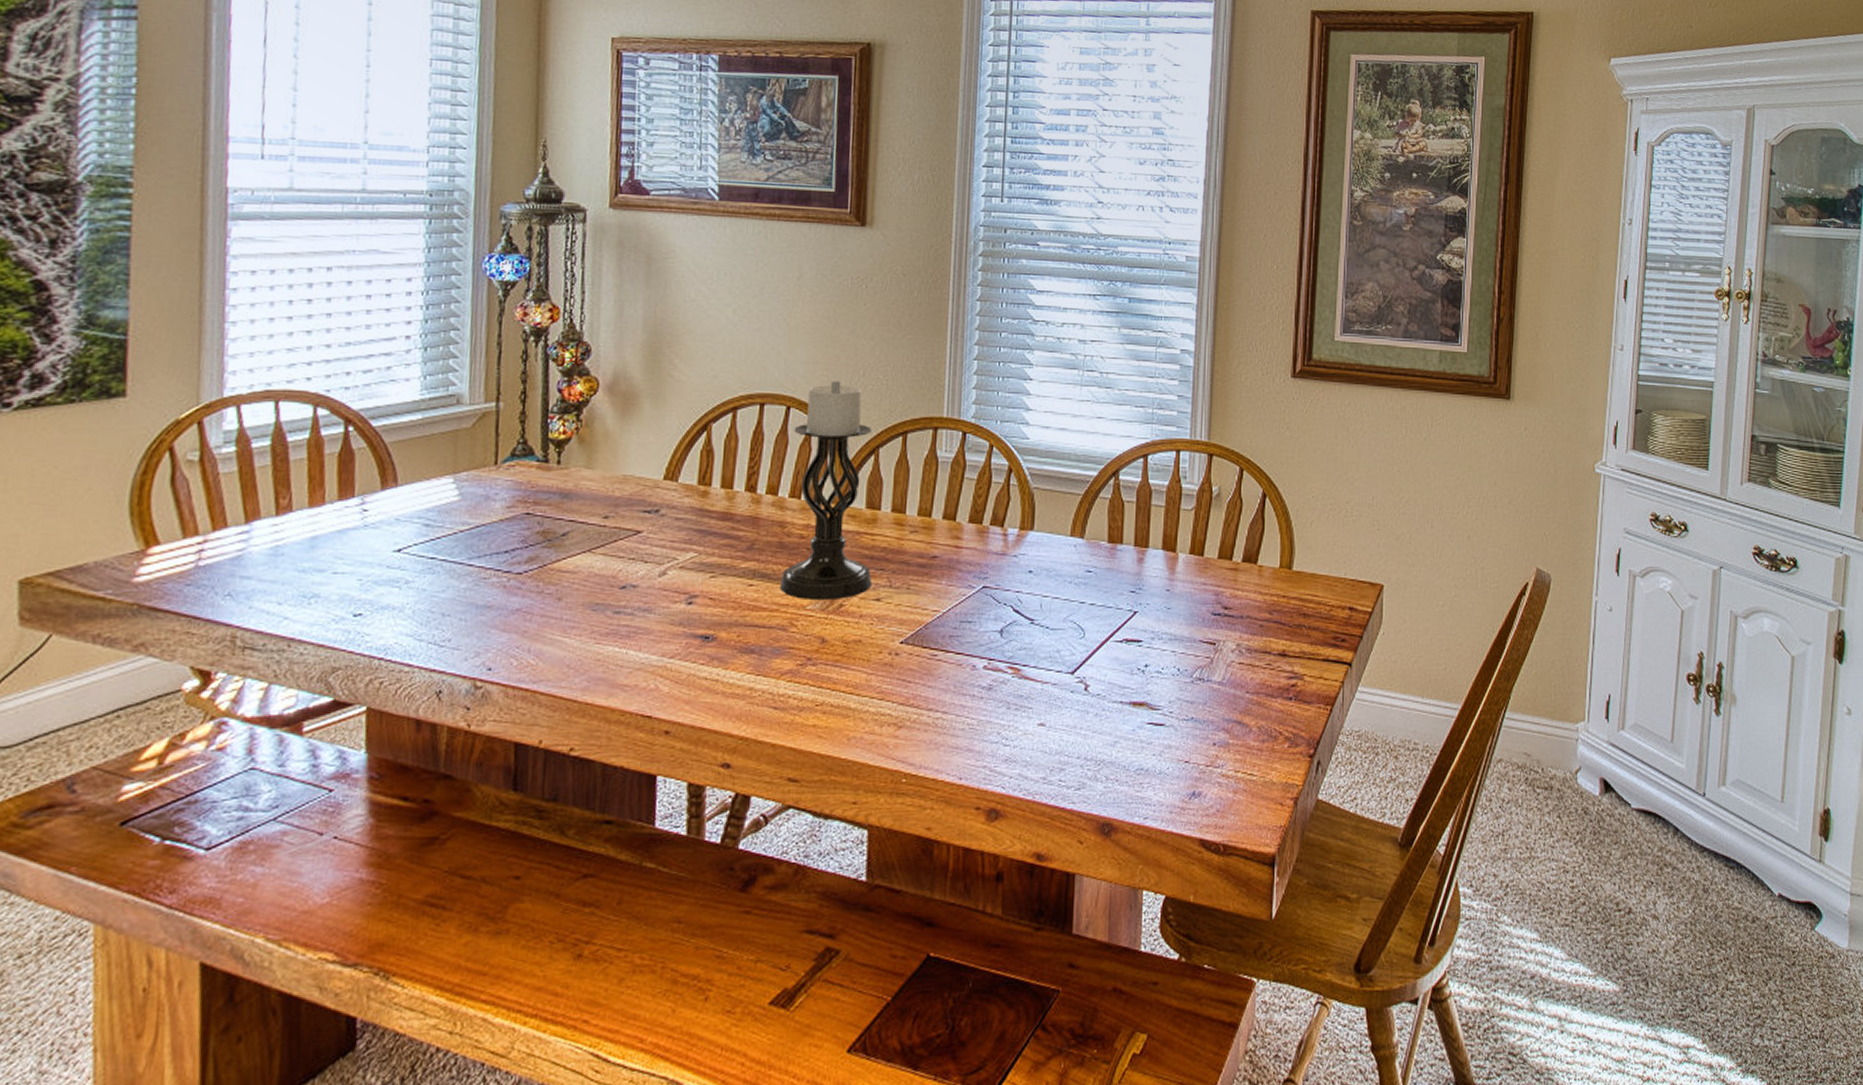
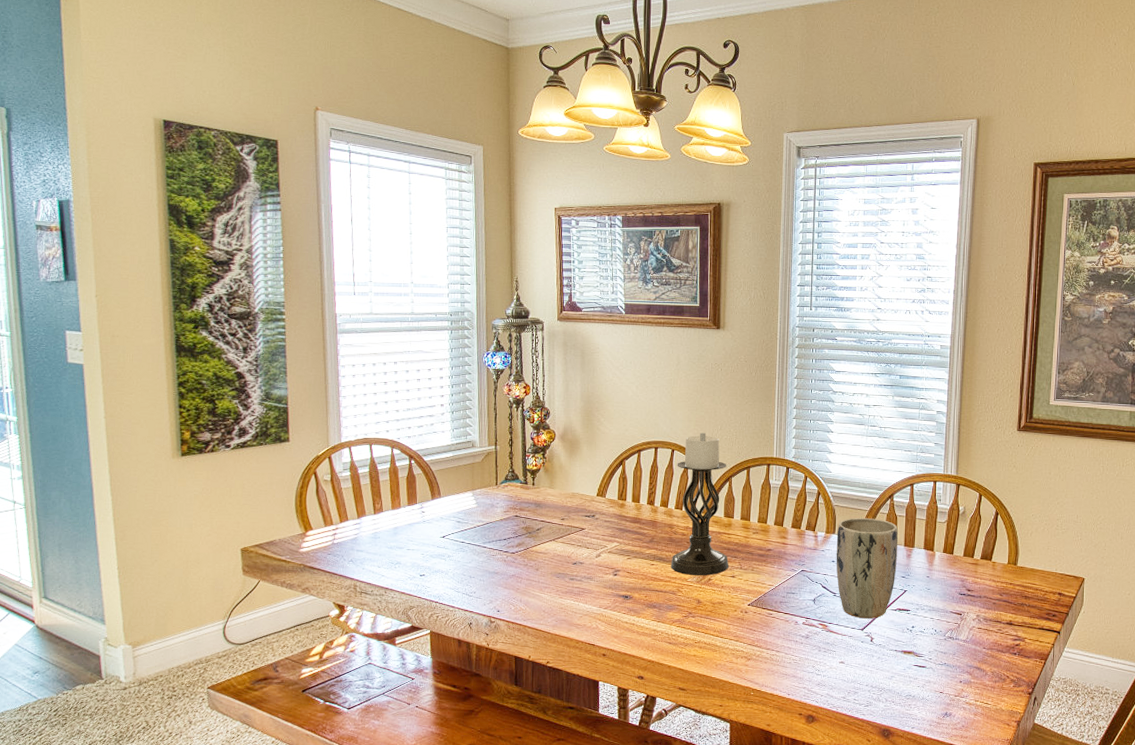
plant pot: none [1034,505,1126,657] -> present [836,517,899,619]

